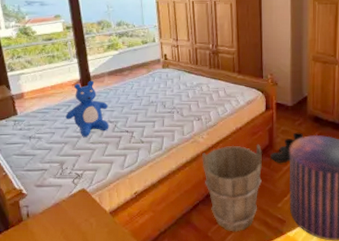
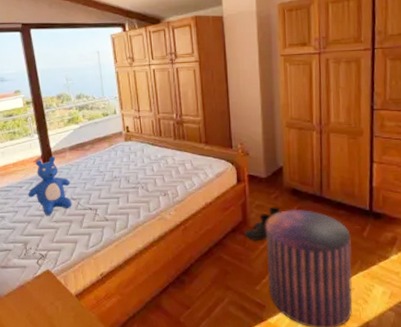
bucket: present [201,144,262,232] -> none [169,220,236,318]

